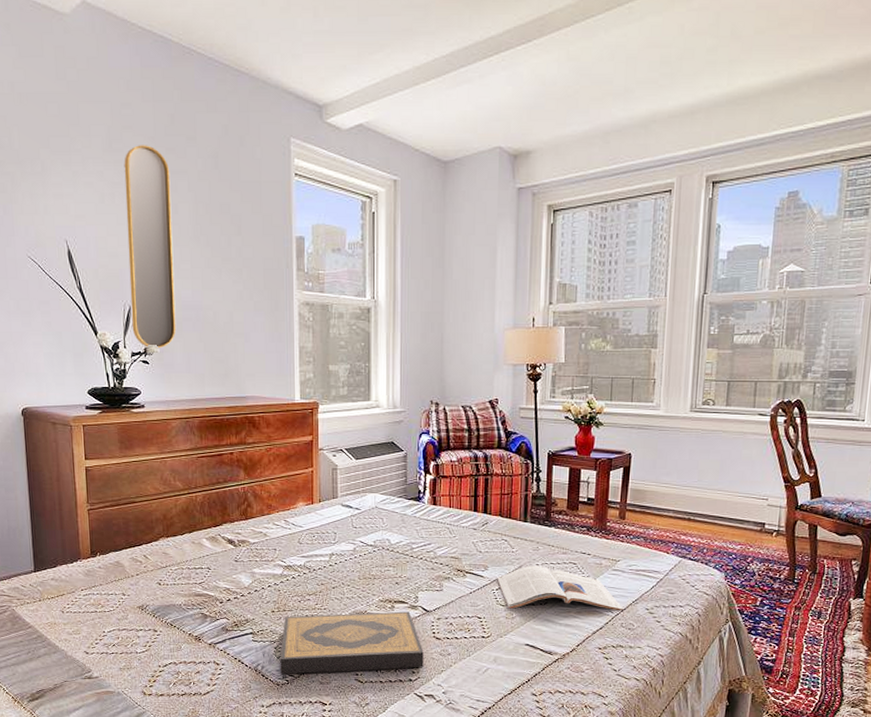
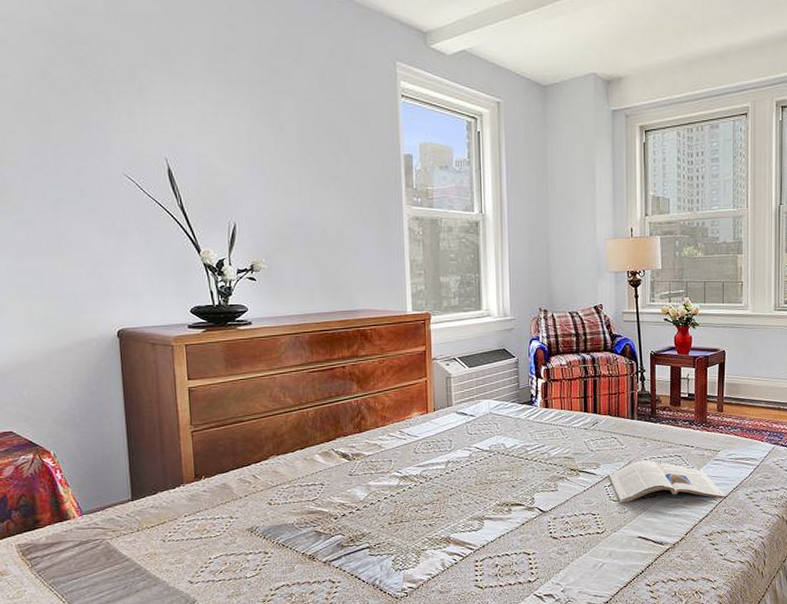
home mirror: present [124,145,176,349] -> none [227,66,284,265]
hardback book: present [280,611,424,674] -> none [398,513,542,587]

